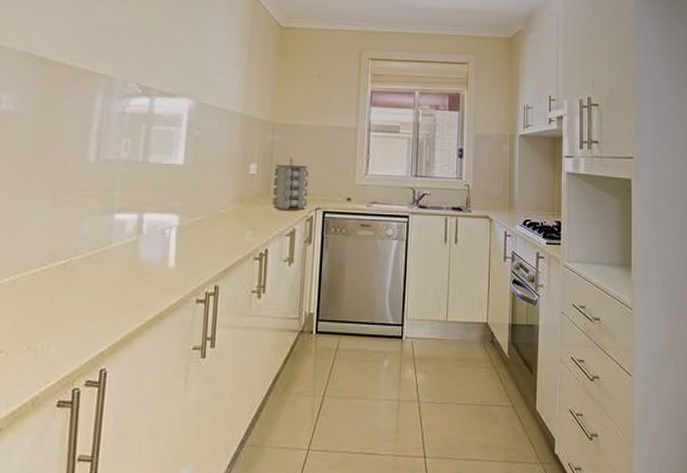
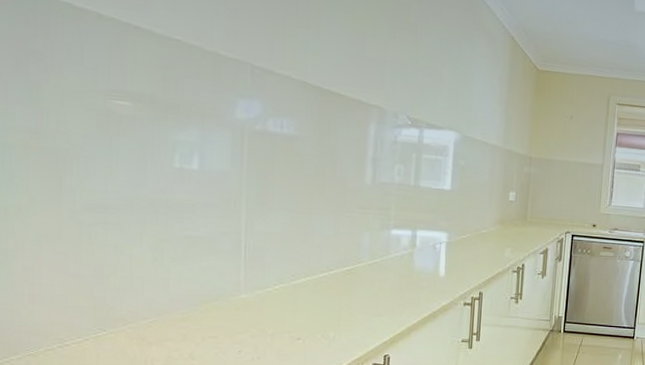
spice rack: present [272,158,309,212] -> none [528,188,561,234]

